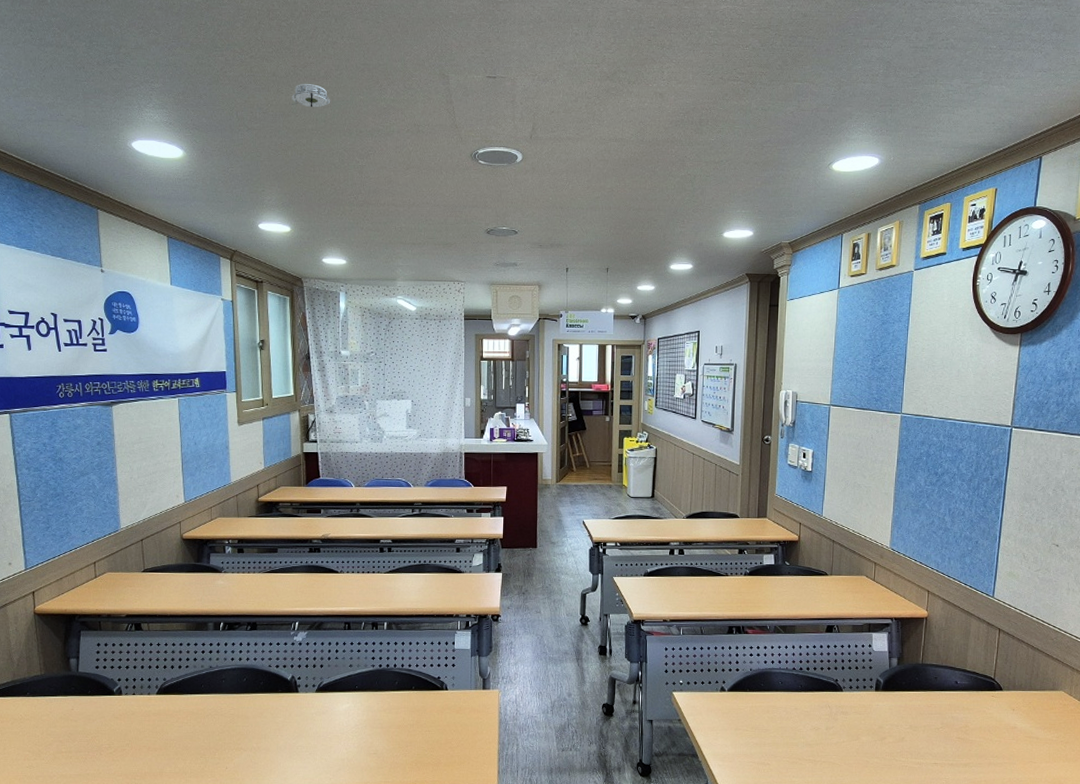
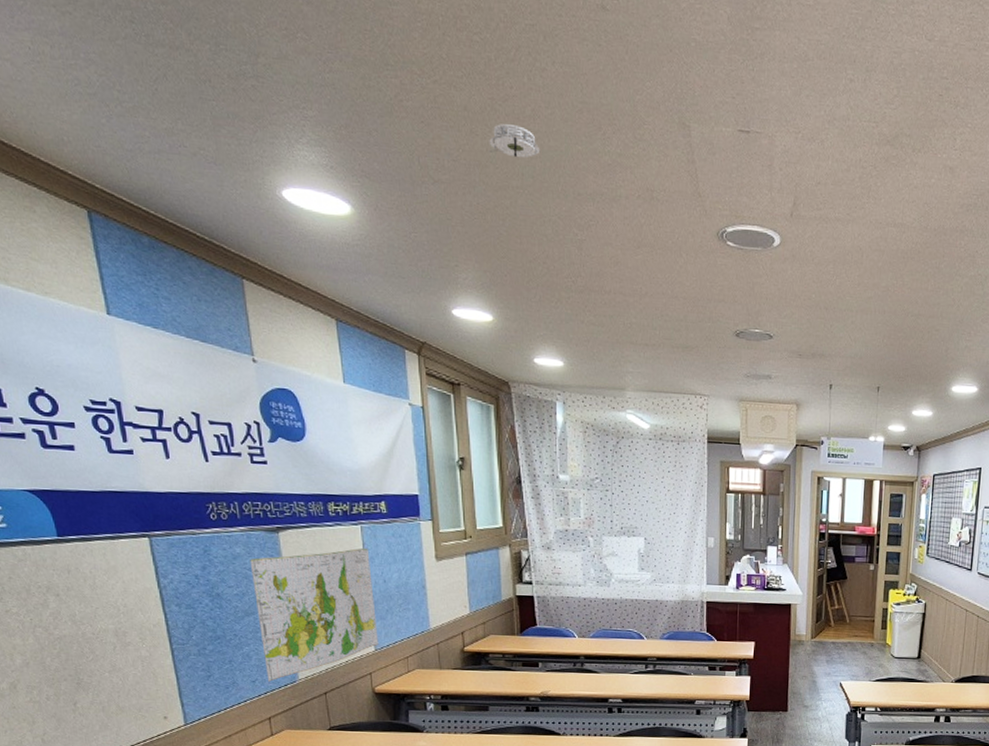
map: none [88,416,188,532] -> present [250,547,379,683]

